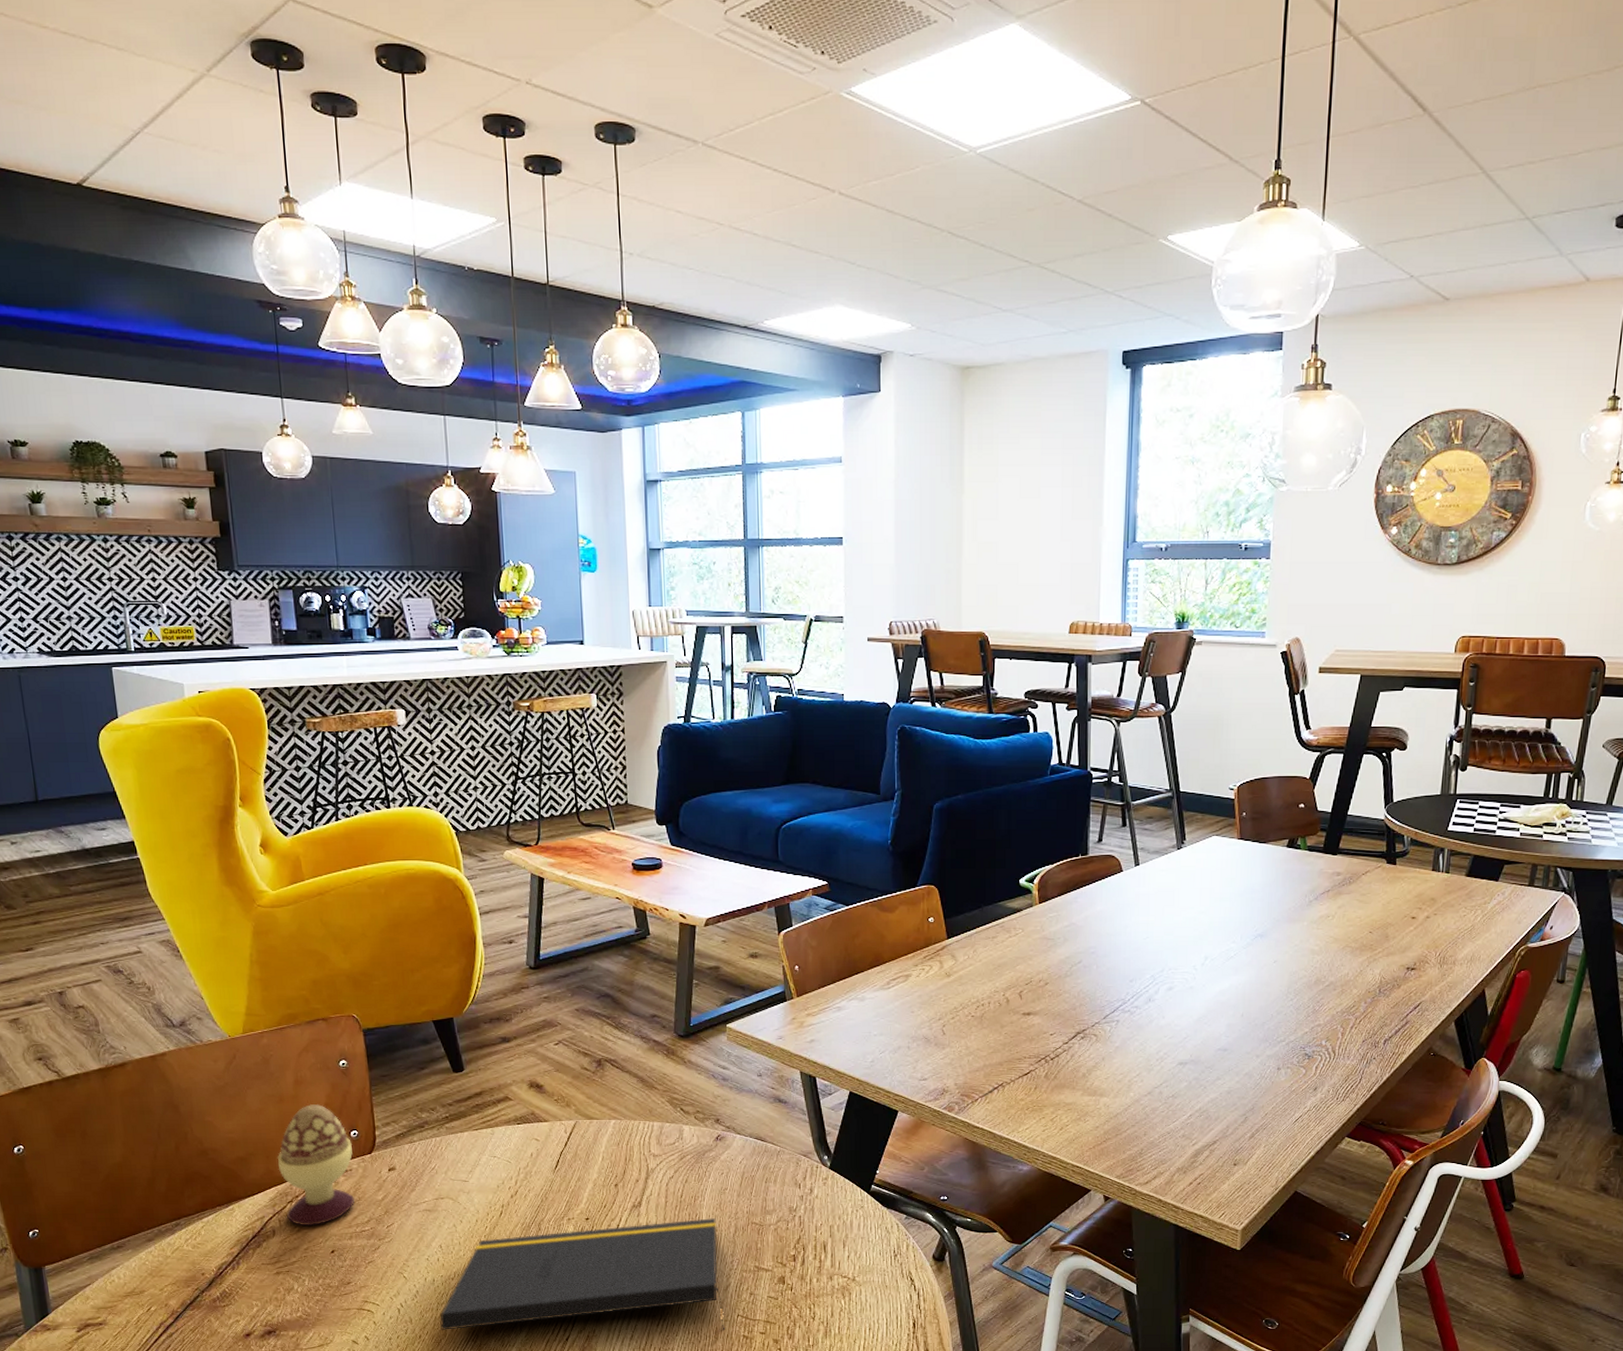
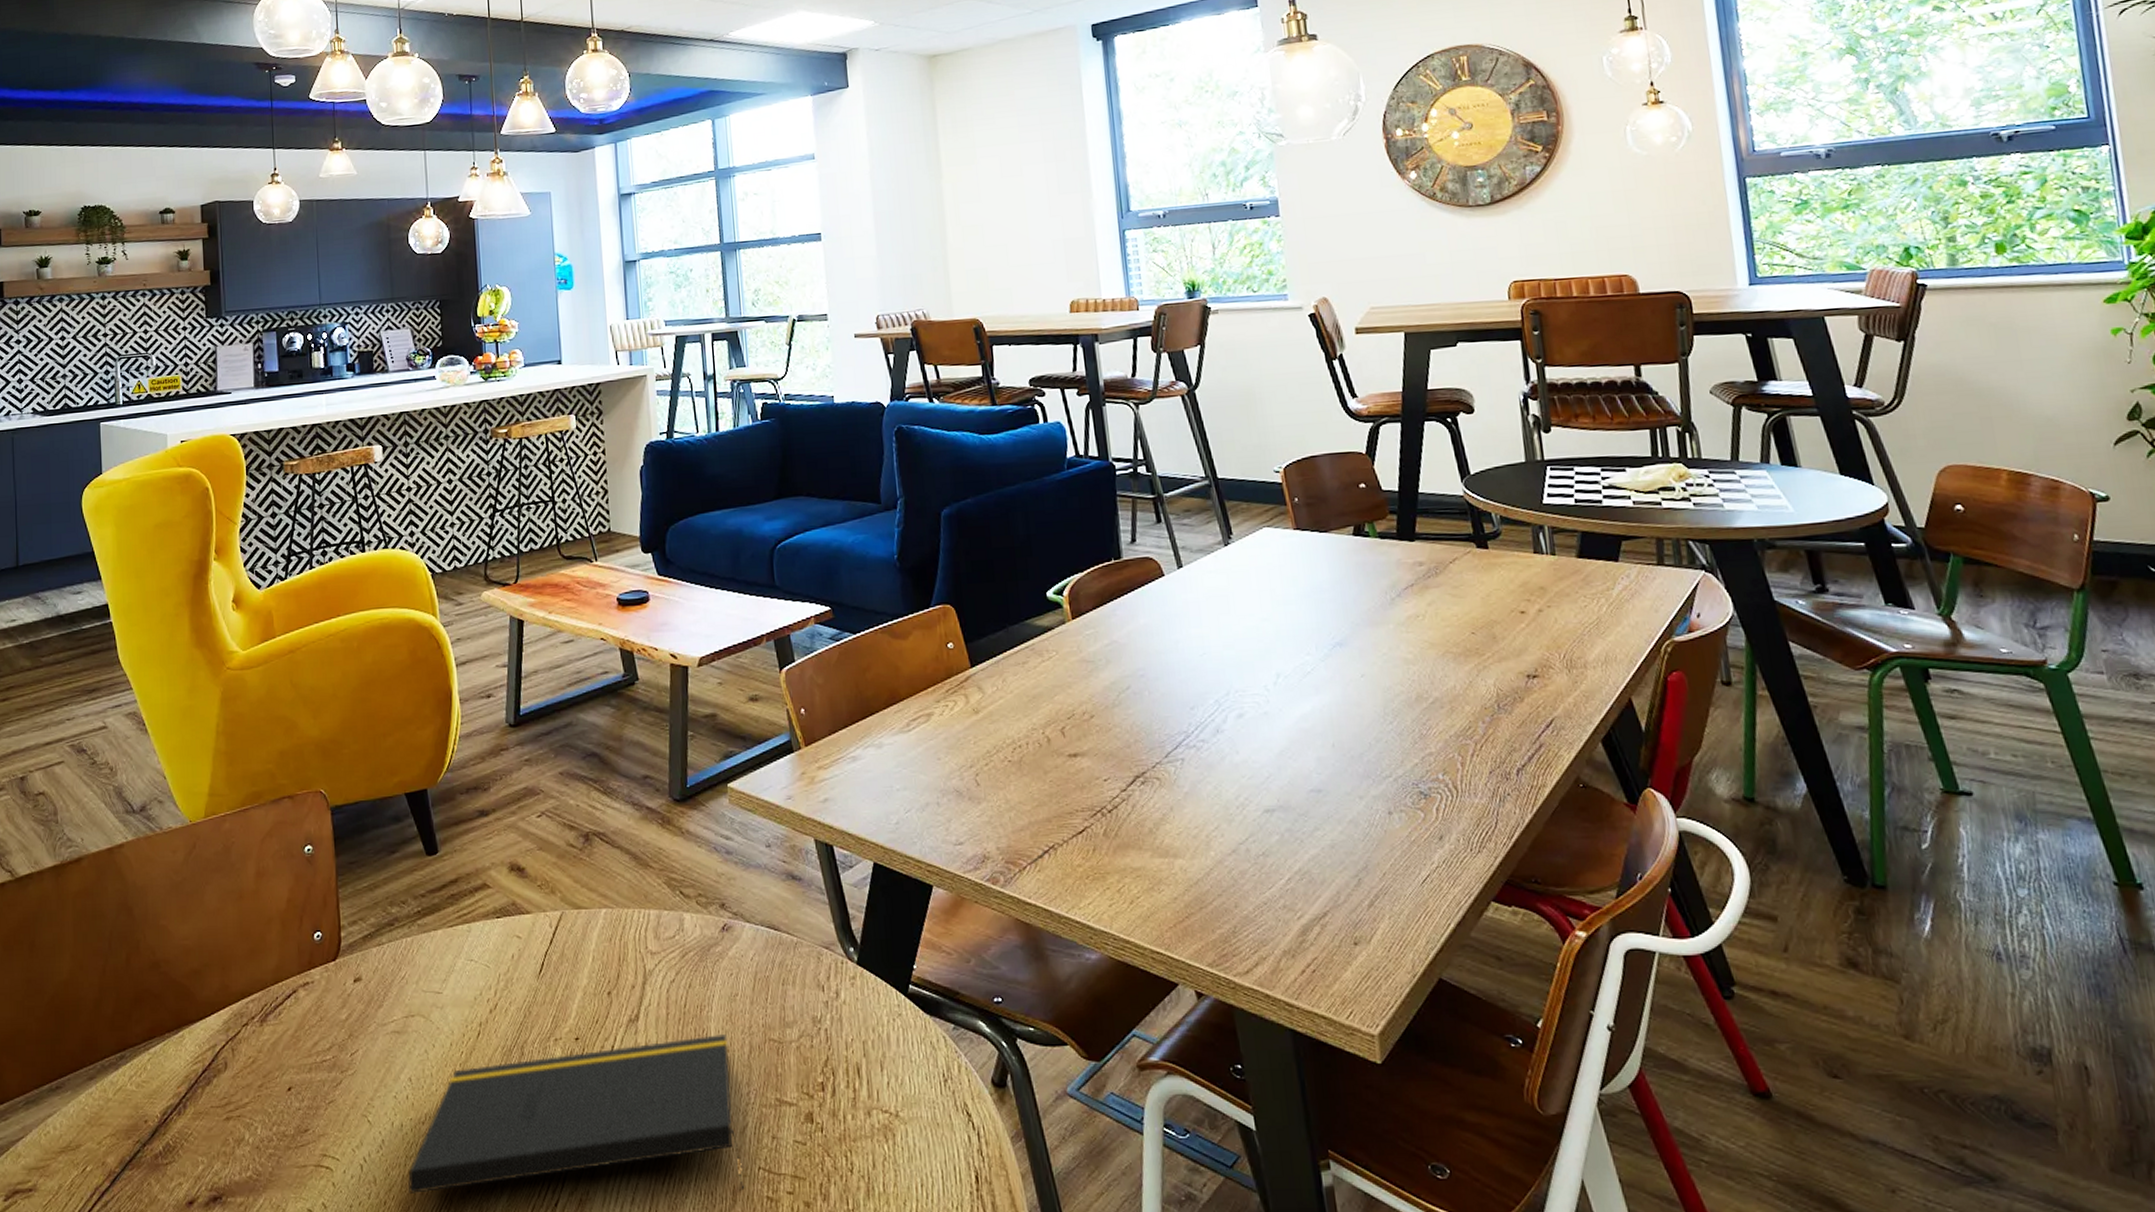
decorative egg: present [277,1104,354,1225] -> none [233,901,315,1055]

